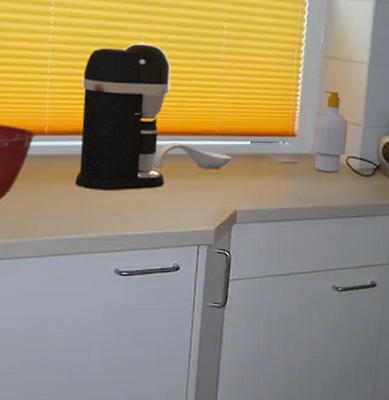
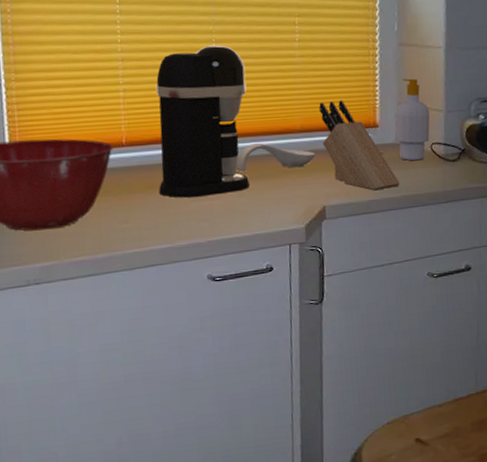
knife block: none [239,107,313,199] -> present [319,100,400,191]

